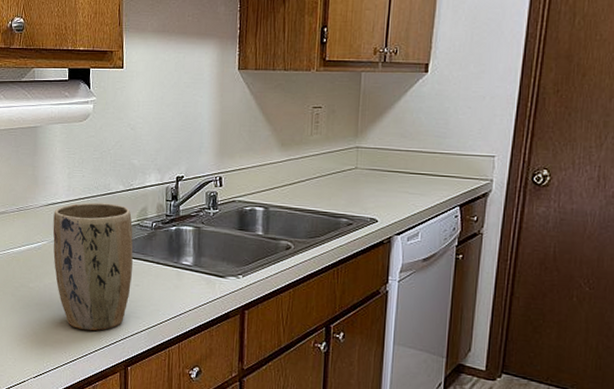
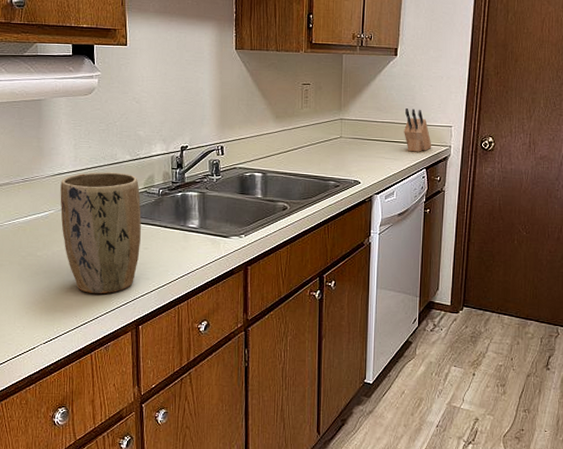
knife block: none [433,133,469,187] -> present [404,107,432,152]

